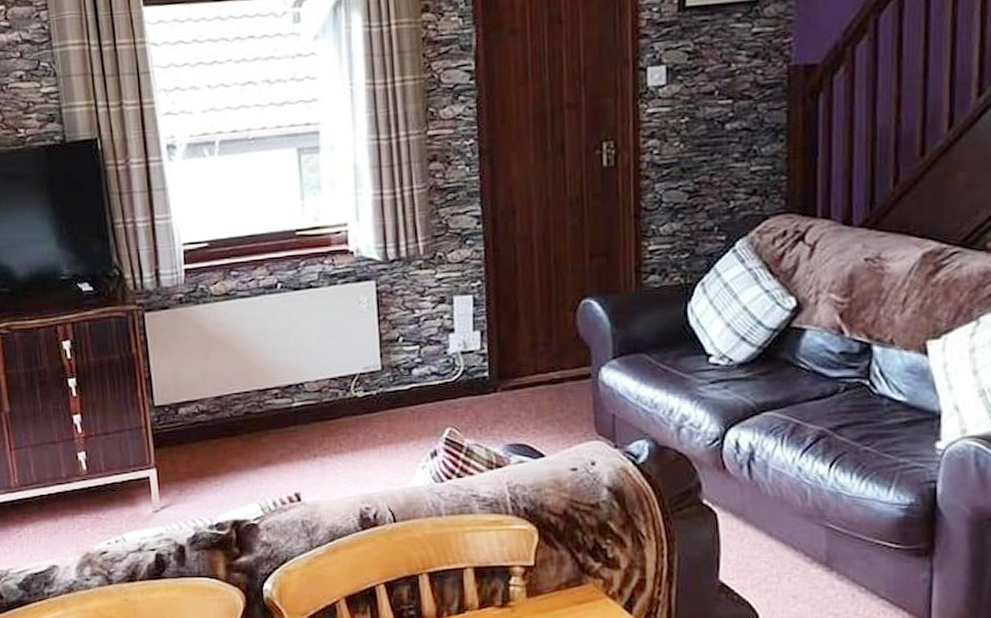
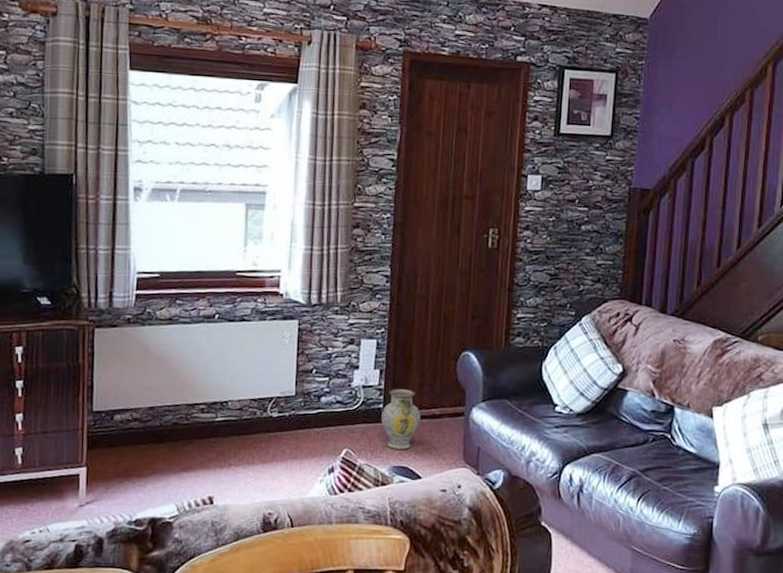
ceramic jug: none [488,351,537,424] -> present [381,388,421,450]

